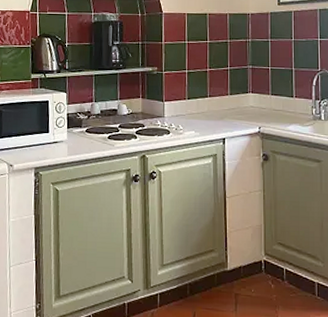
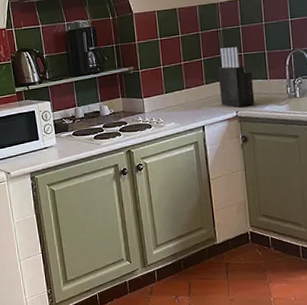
knife block: none [243,60,279,123] -> present [217,47,255,108]

